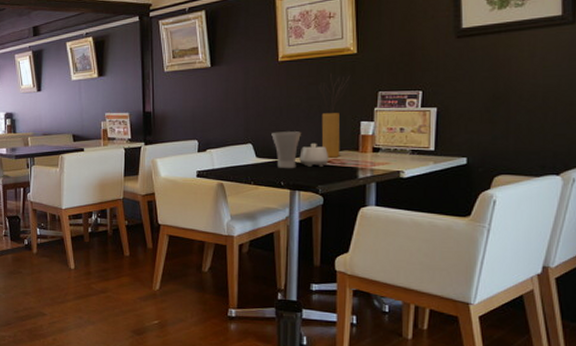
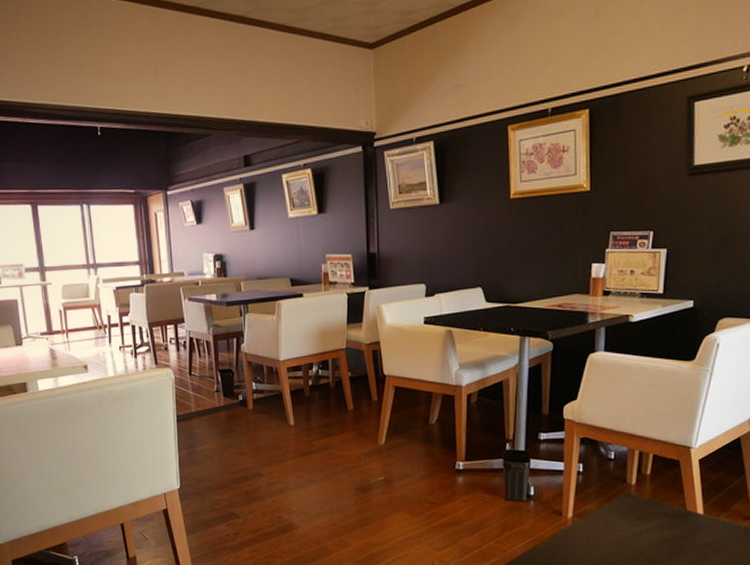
cup: present [271,131,302,169] -> none [502,274,533,314]
sugar bowl: present [299,143,329,167] -> none [530,286,560,311]
vase: present [318,73,351,158] -> none [550,212,584,302]

